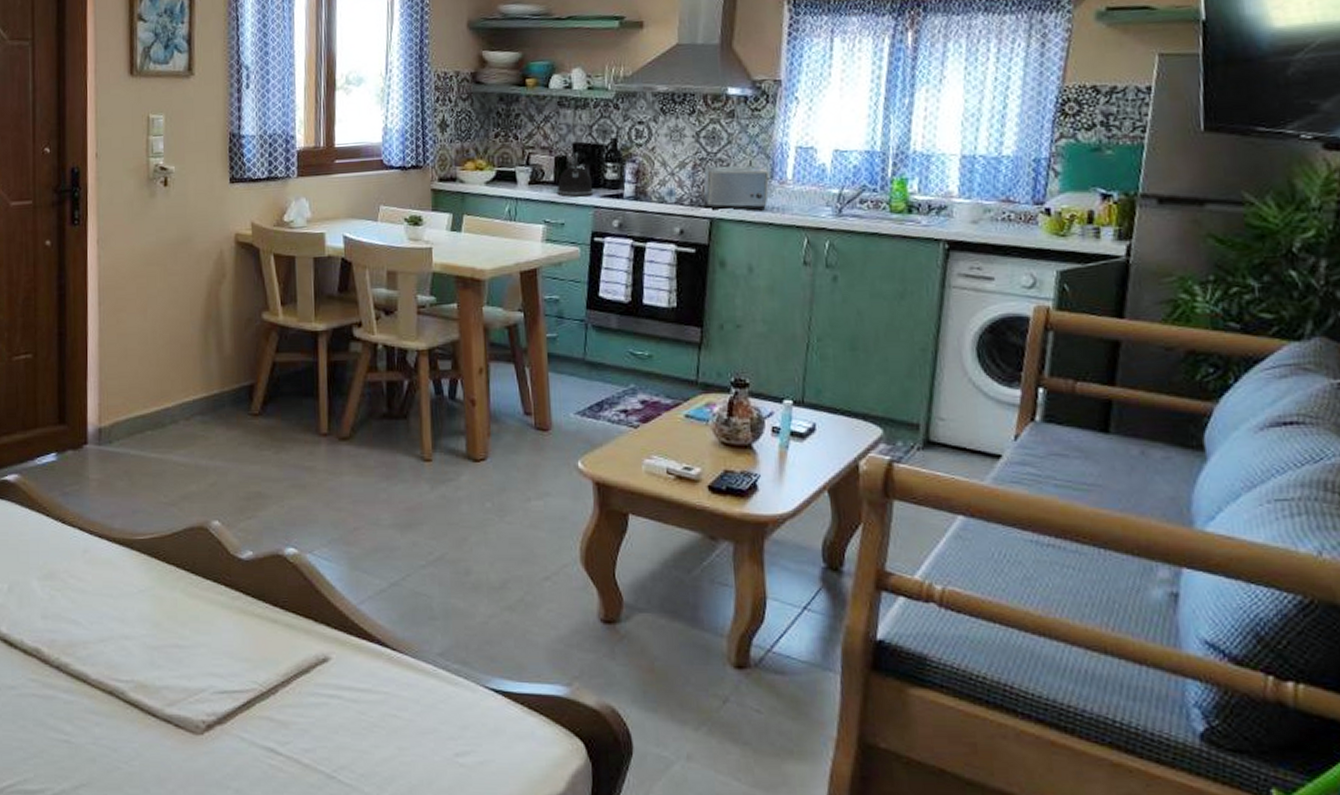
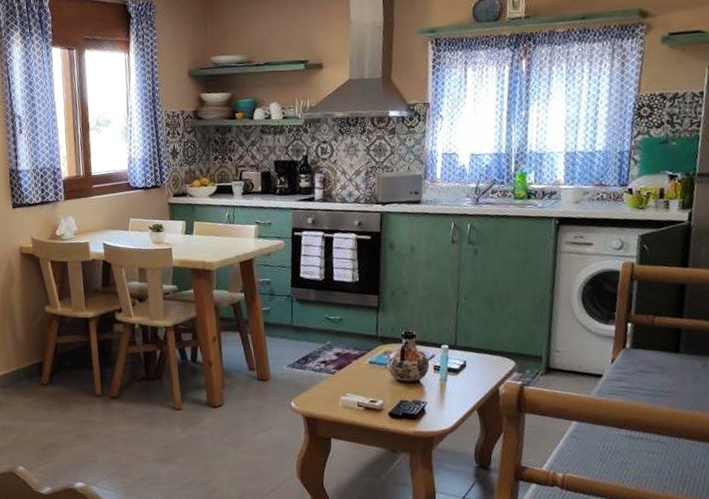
kettle: present [556,152,594,198] -> none [263,167,292,203]

